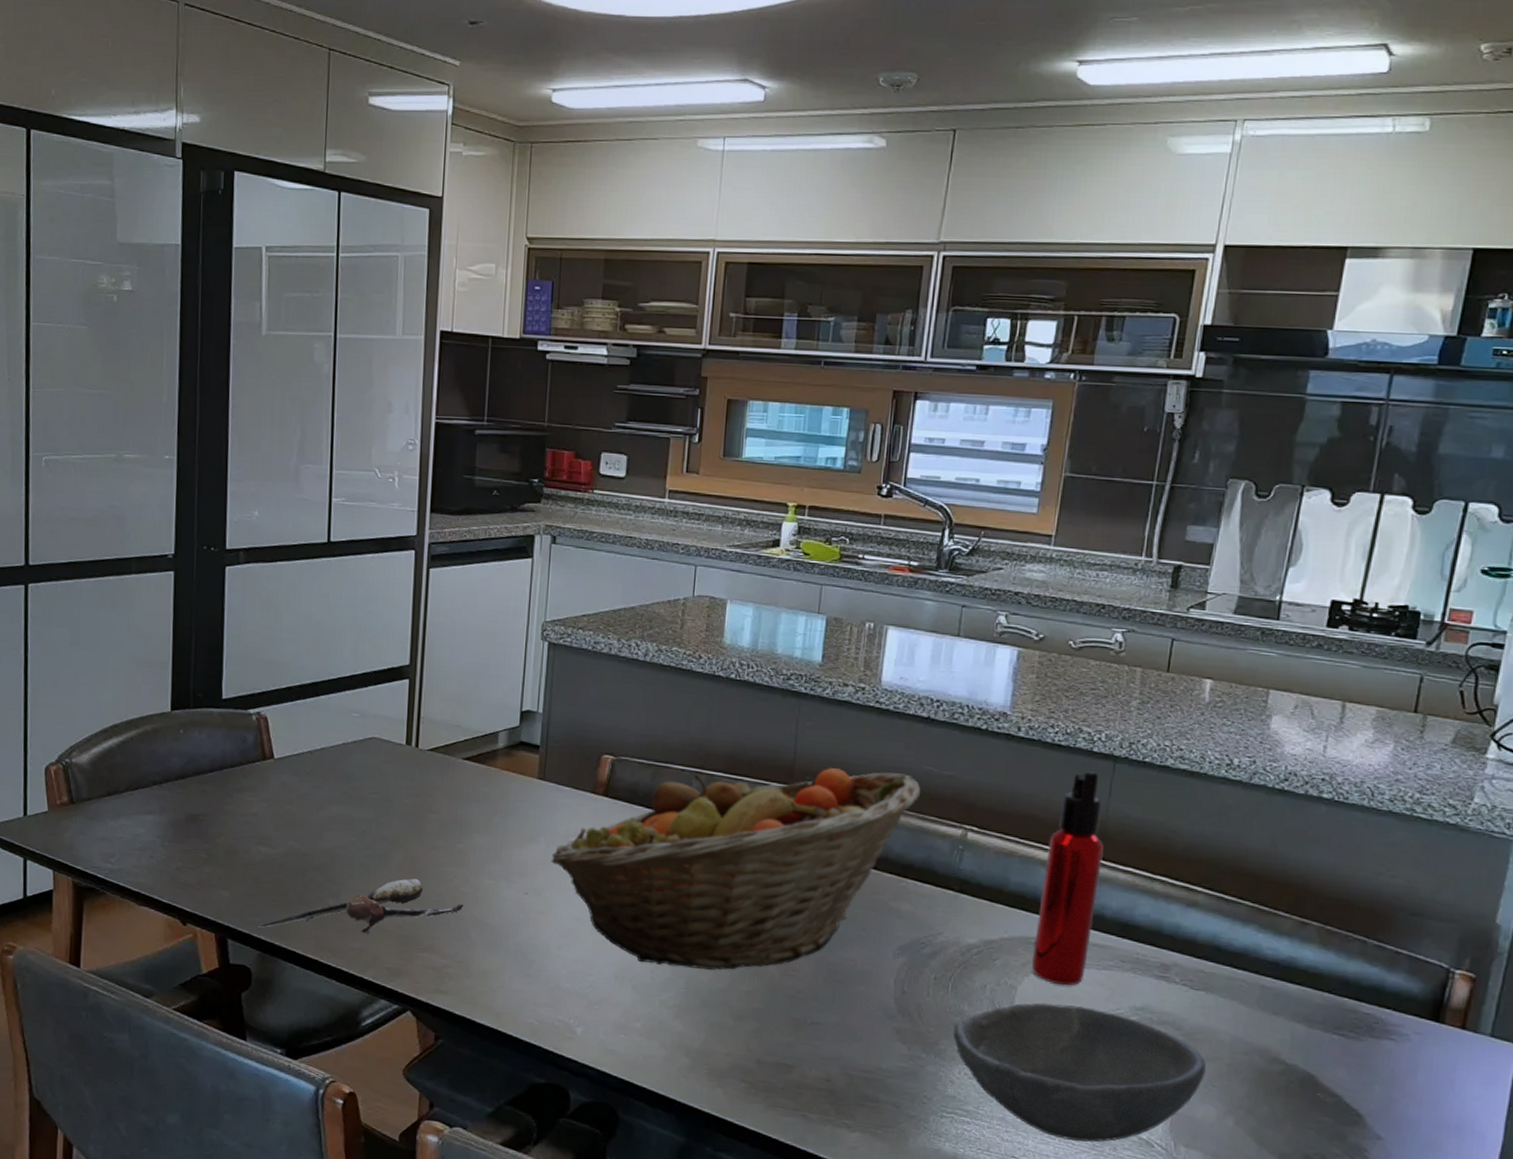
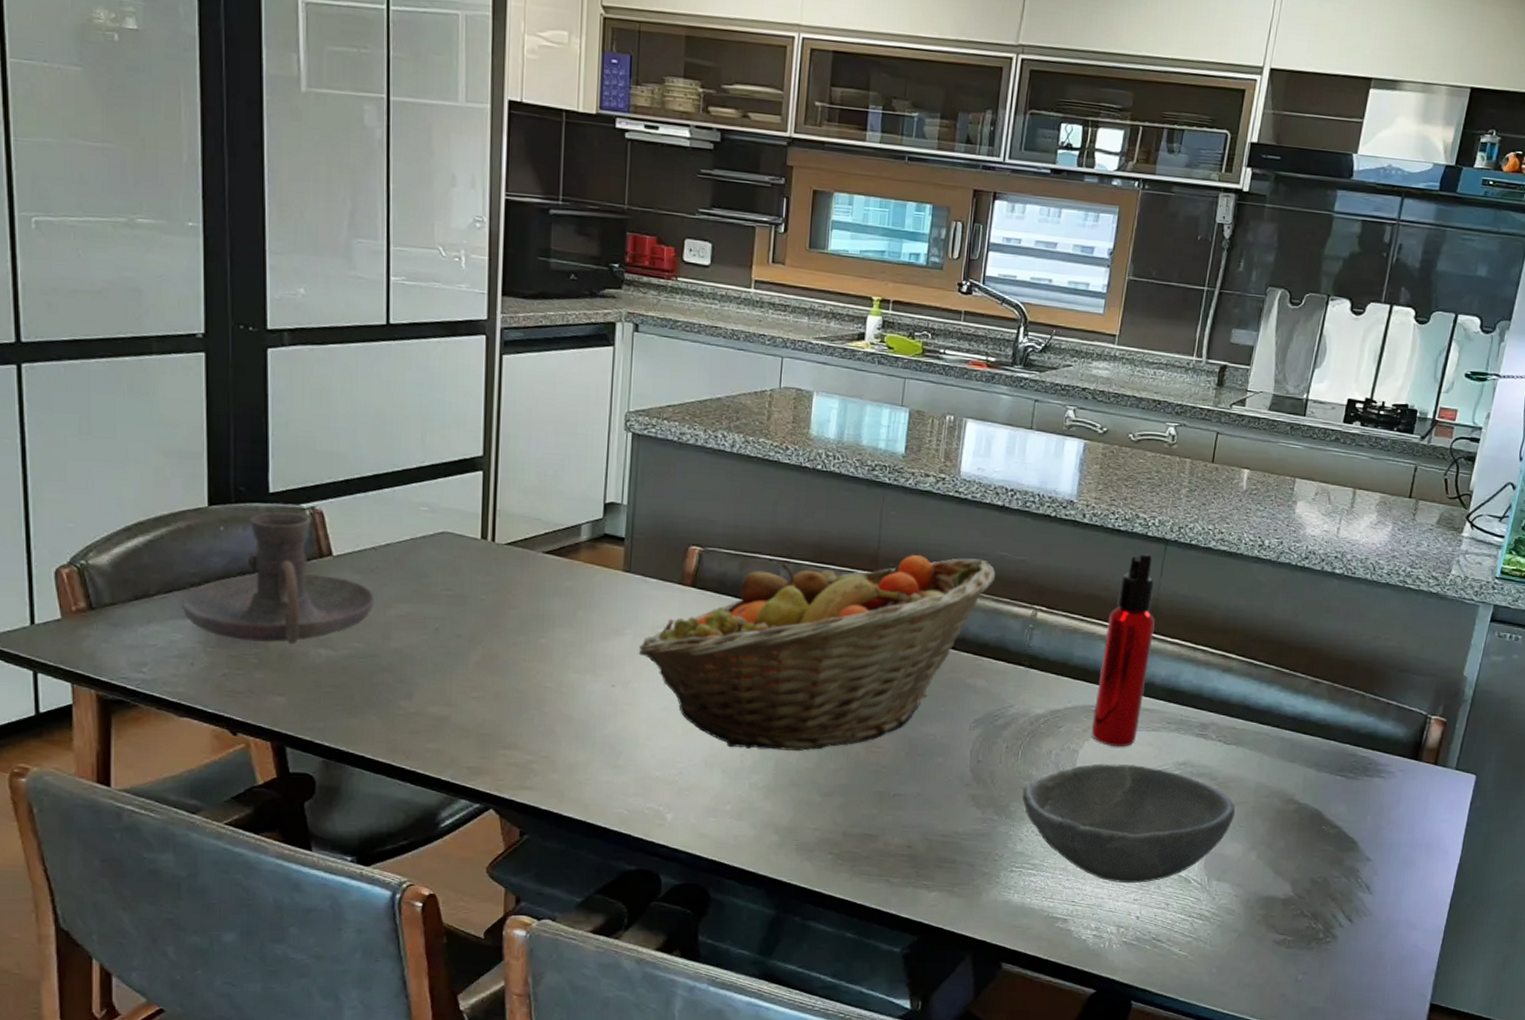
candle holder: none [145,717,309,843] -> present [182,512,375,646]
spoon: present [258,878,464,934] -> none [320,676,548,734]

